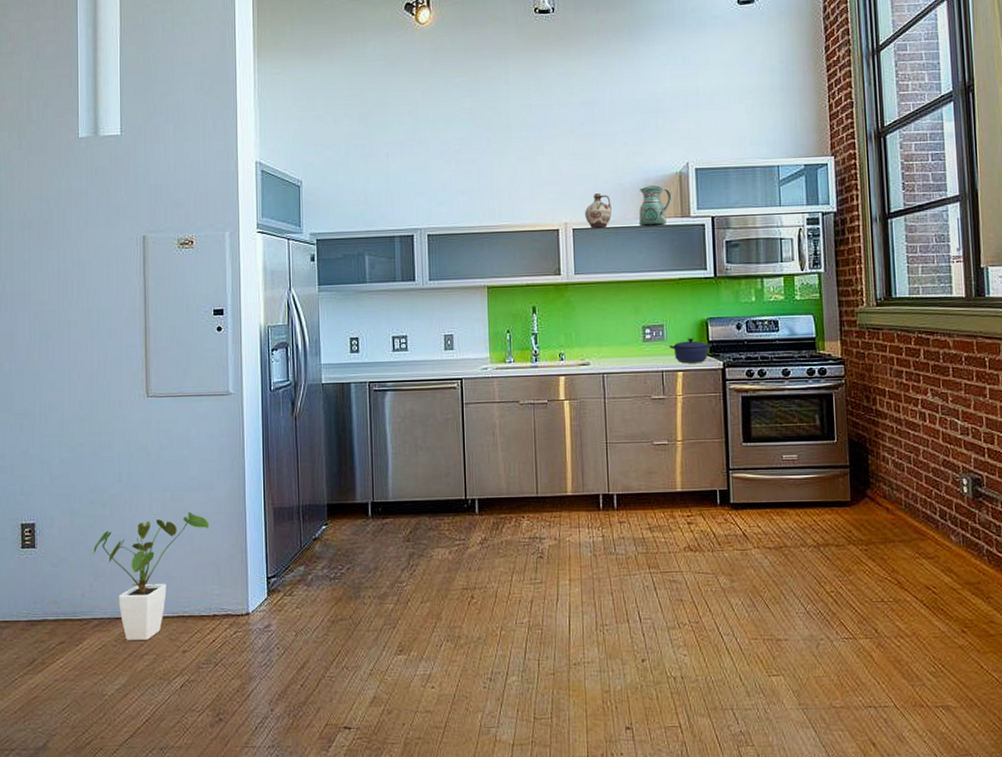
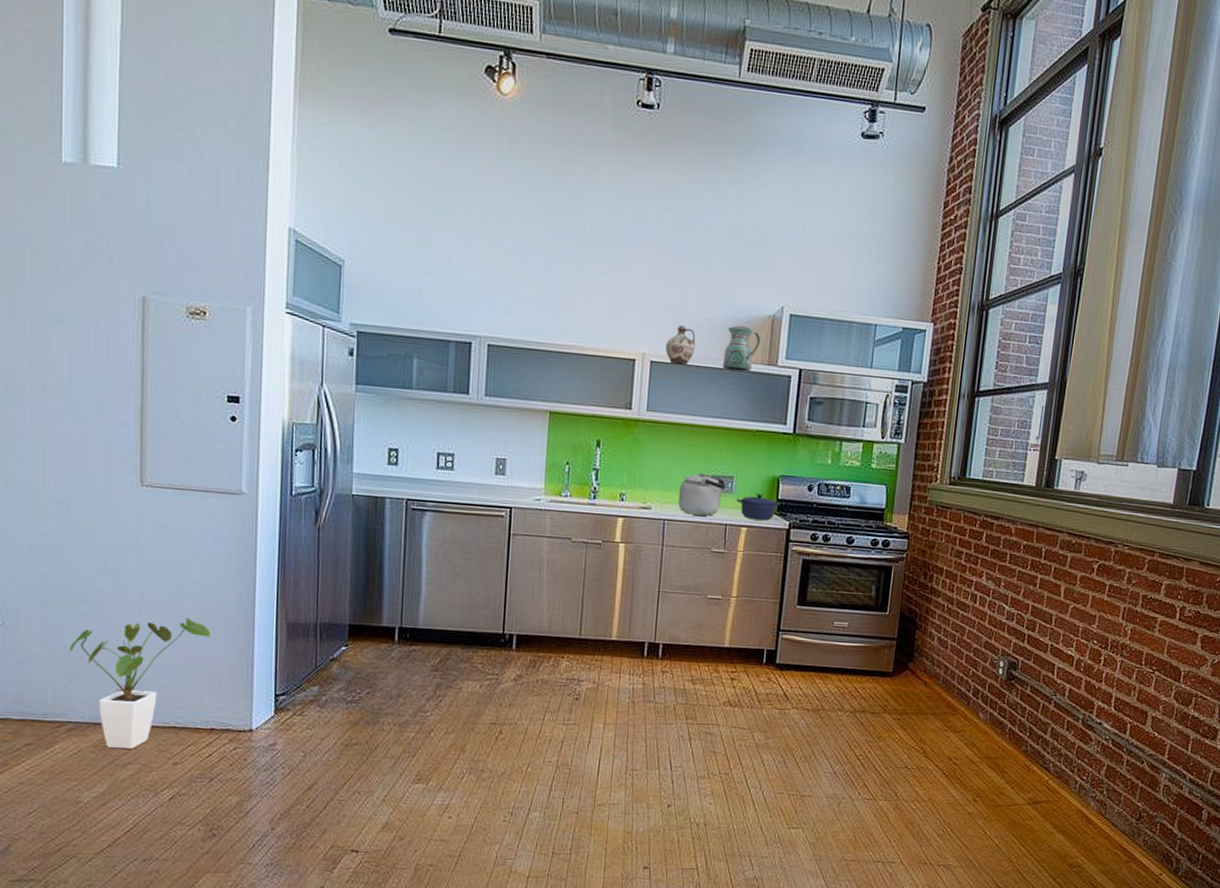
kettle: none [614,325,658,366] -> present [678,473,727,516]

